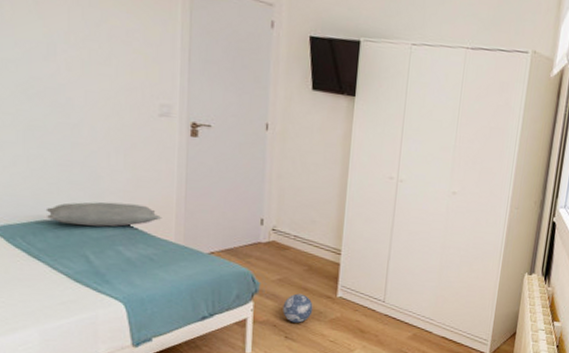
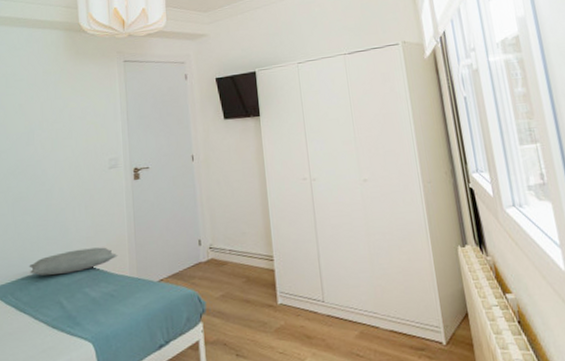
decorative ball: present [283,293,313,323] -> none [229,306,258,338]

